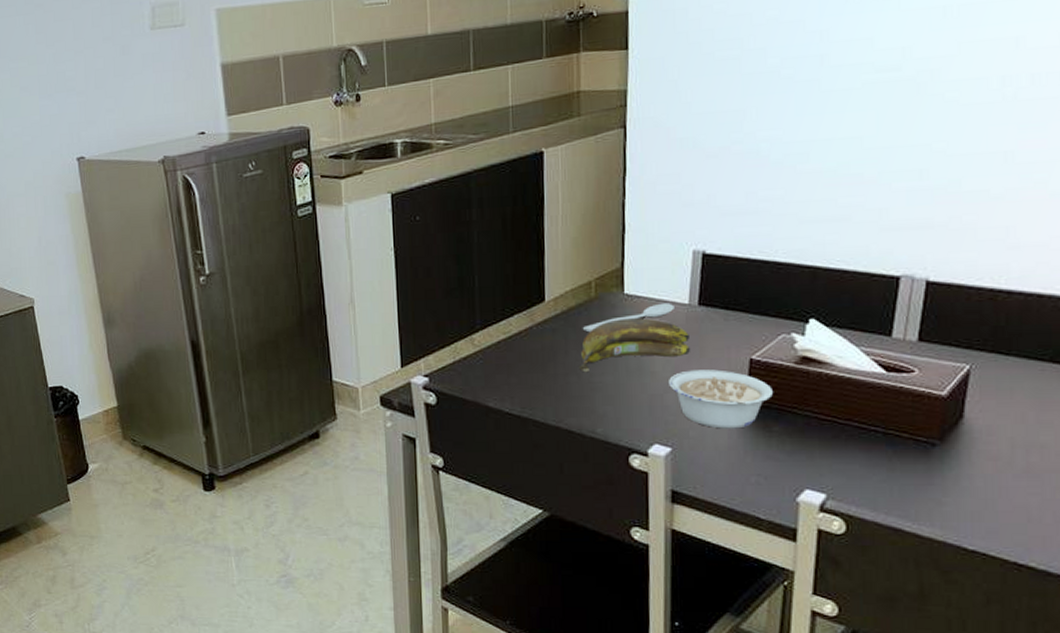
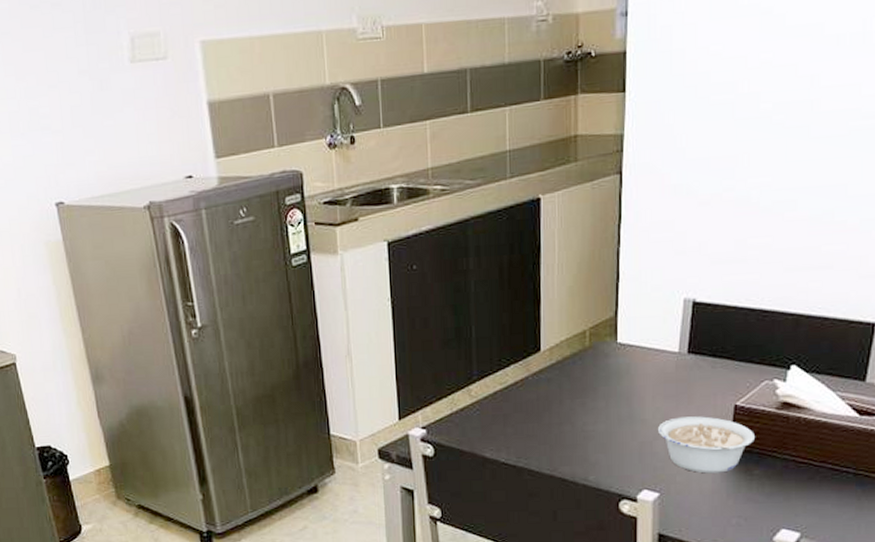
banana: present [579,318,690,373] -> none [573,367,679,422]
spoon: present [582,303,674,333] -> none [576,351,665,382]

